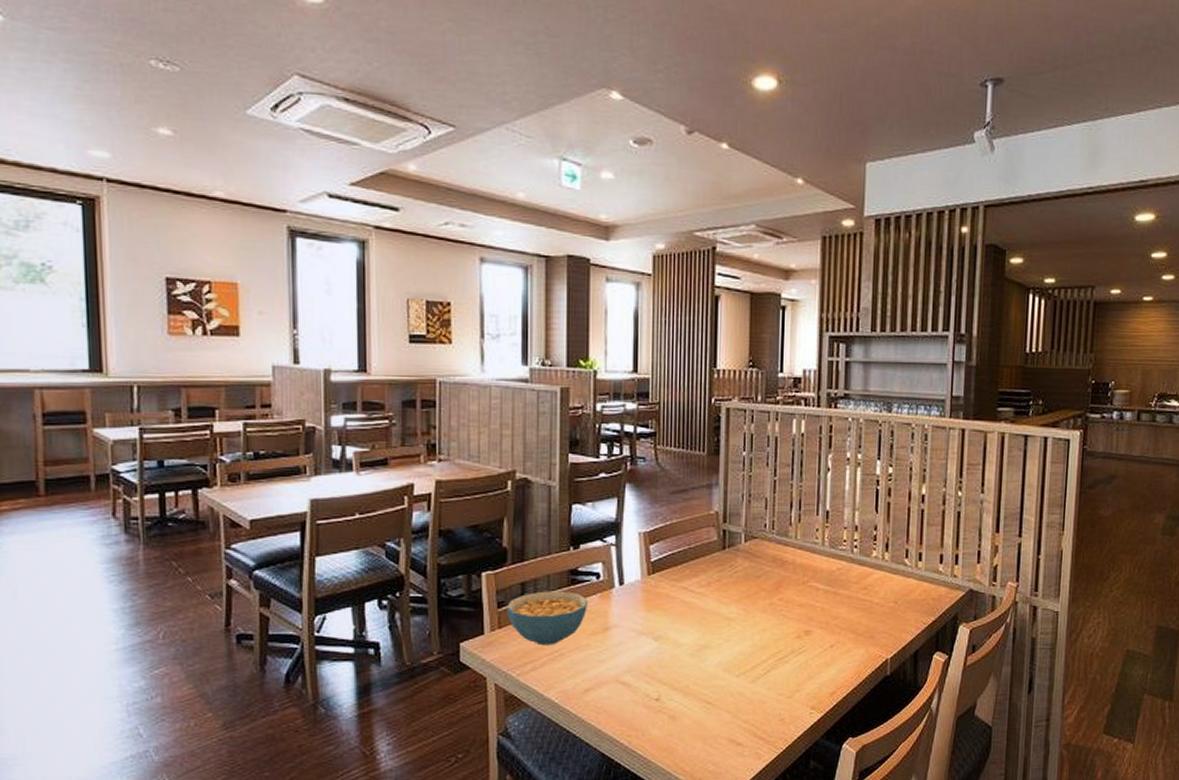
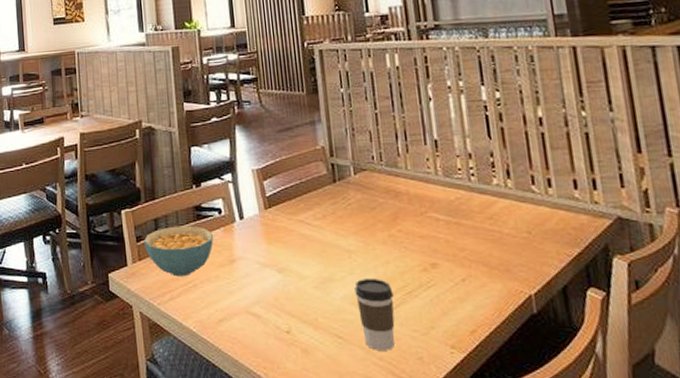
coffee cup: none [729,646,766,714] -> present [354,279,395,351]

